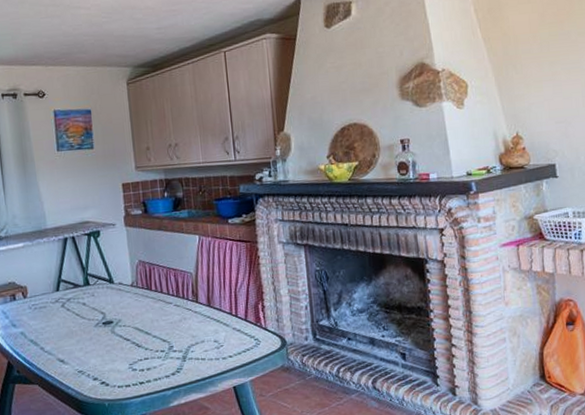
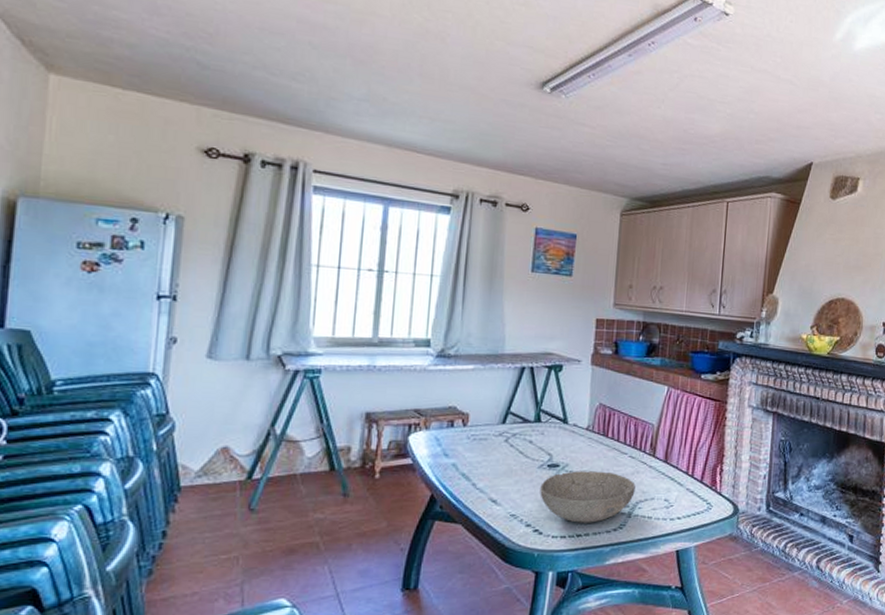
bowl: none [99,322,186,372] -> present [540,471,635,523]

